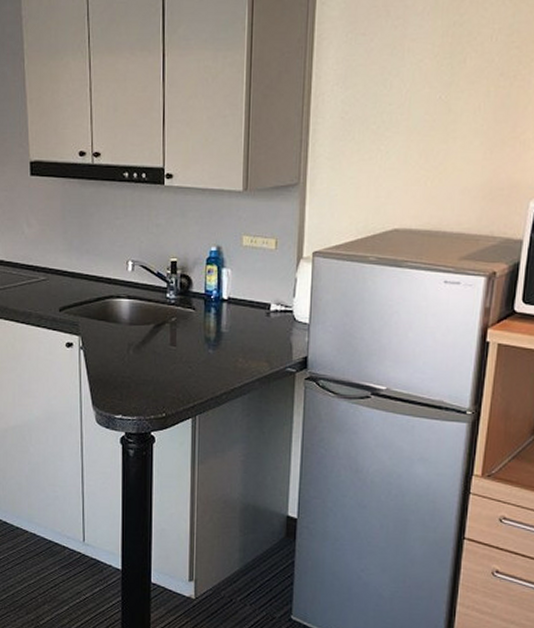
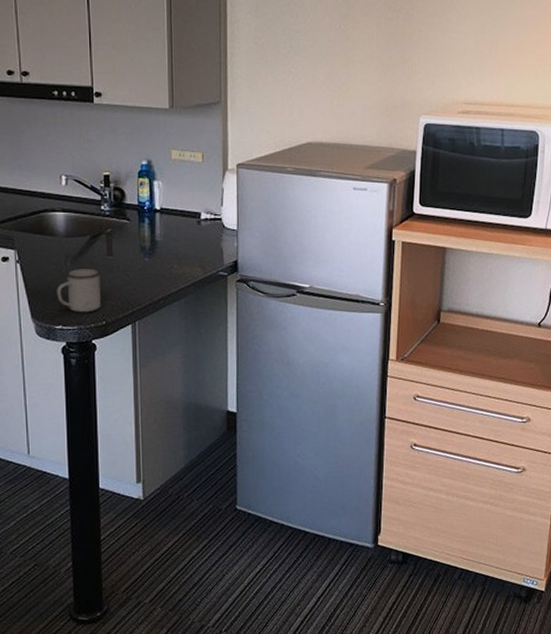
mug: none [118,357,162,404] -> present [56,267,101,313]

